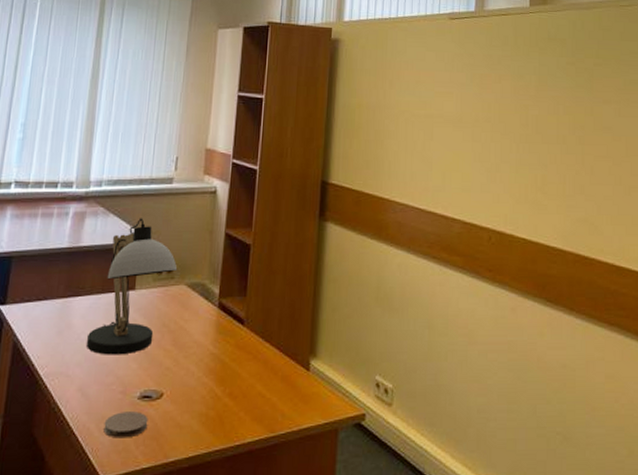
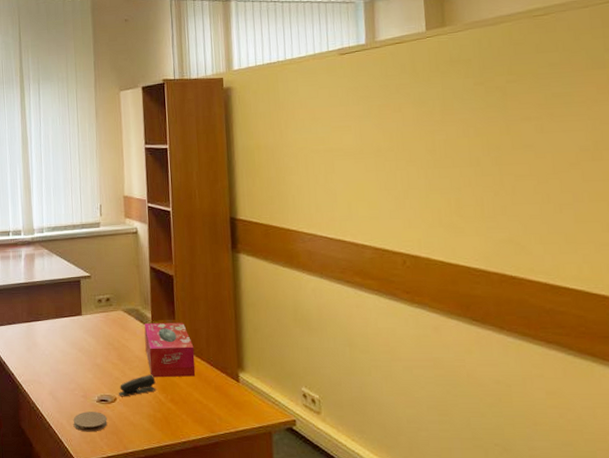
desk lamp: present [86,218,178,355] -> none [50,257,114,367]
stapler: none [166,363,214,392] -> present [118,374,156,397]
tissue box: none [206,300,264,367] -> present [144,322,196,378]

